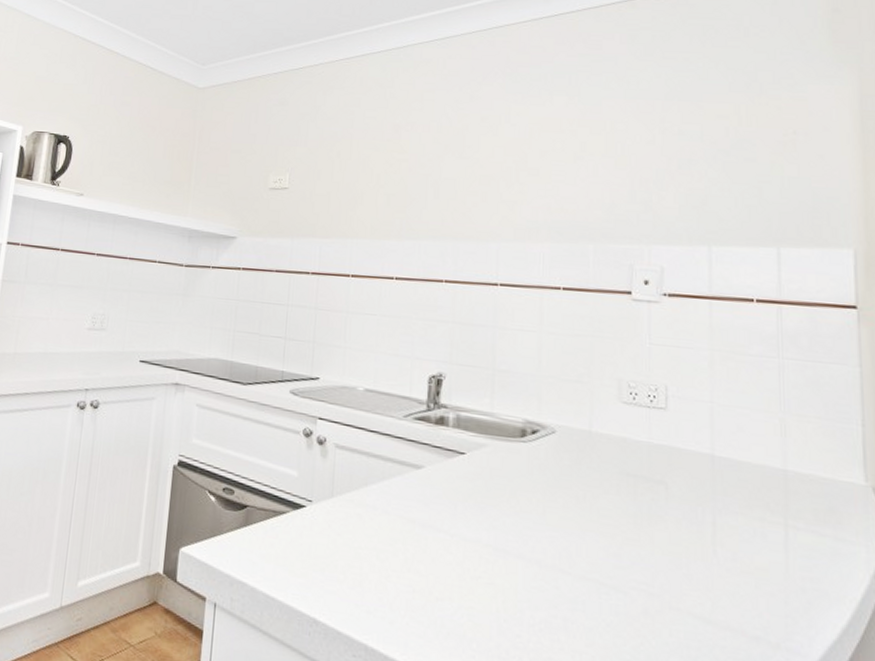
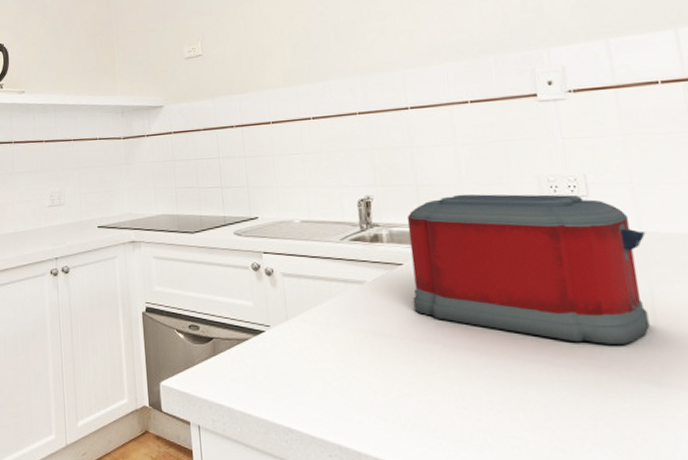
toaster: none [469,386,718,574] -> present [406,194,650,344]

